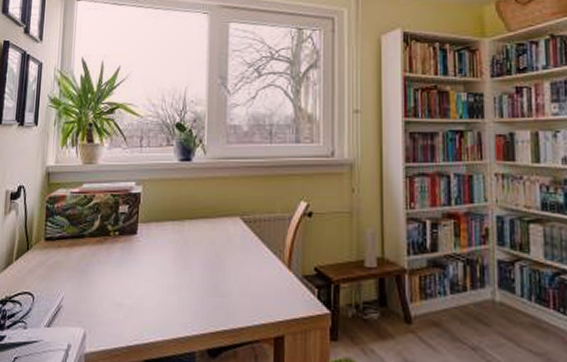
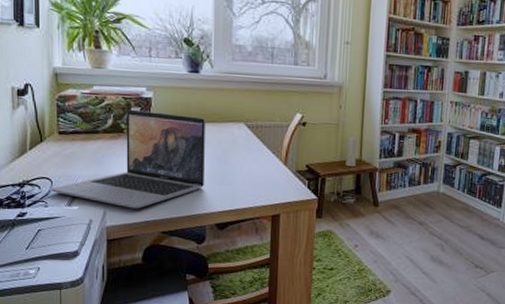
laptop: none [32,208,197,330] -> present [51,109,205,209]

